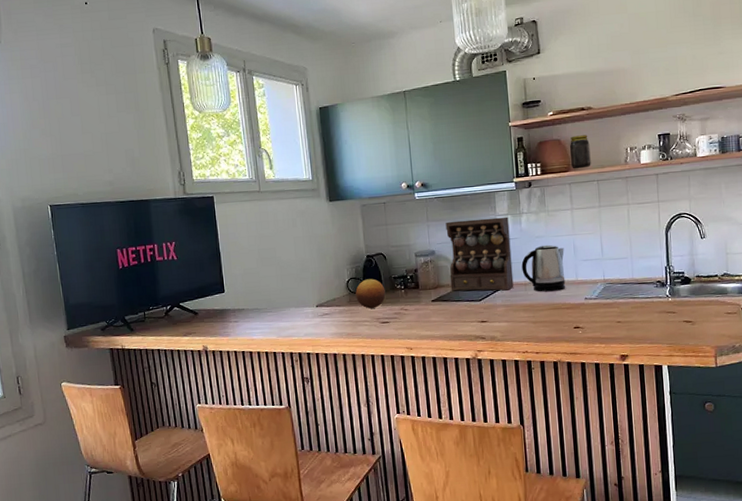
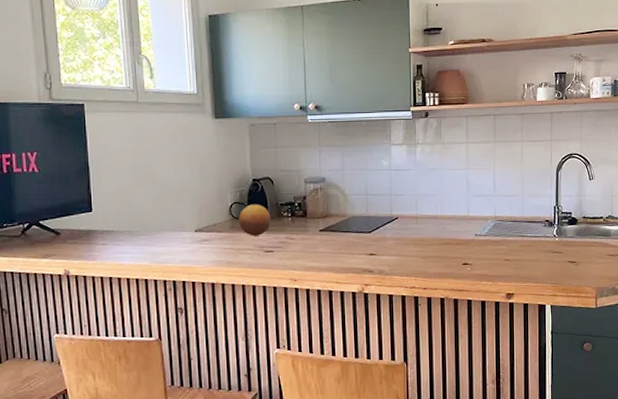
spice rack: present [445,216,514,292] -> none [338,146,405,223]
kettle: present [521,244,566,293] -> none [414,177,457,227]
jar: present [570,135,591,169] -> none [469,67,489,102]

